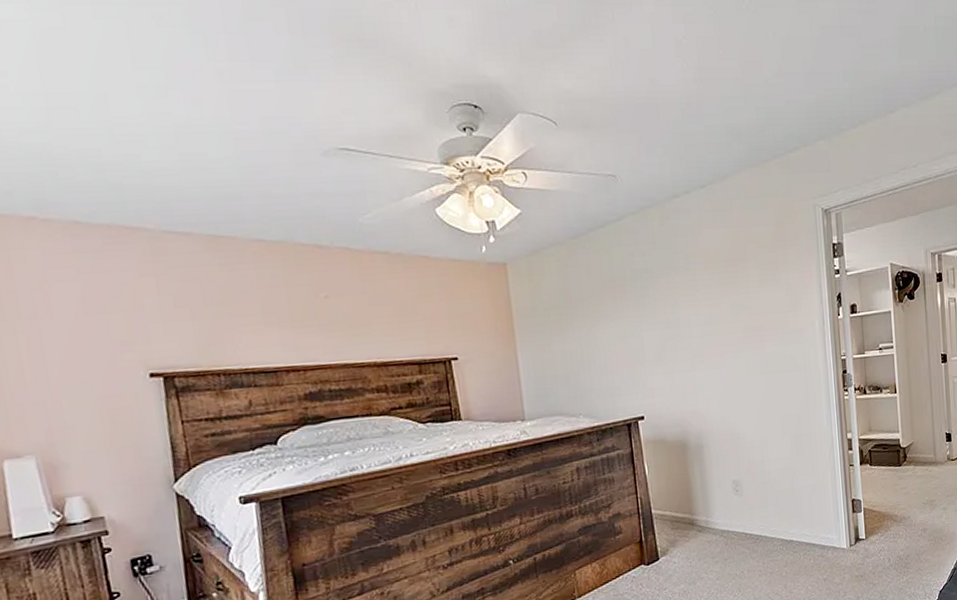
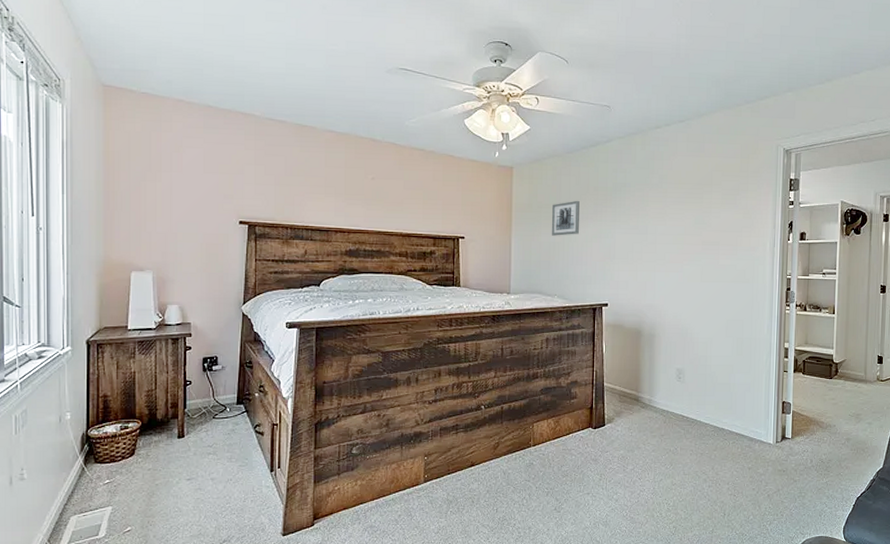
wall art: none [562,295,599,343] -> present [552,200,580,236]

